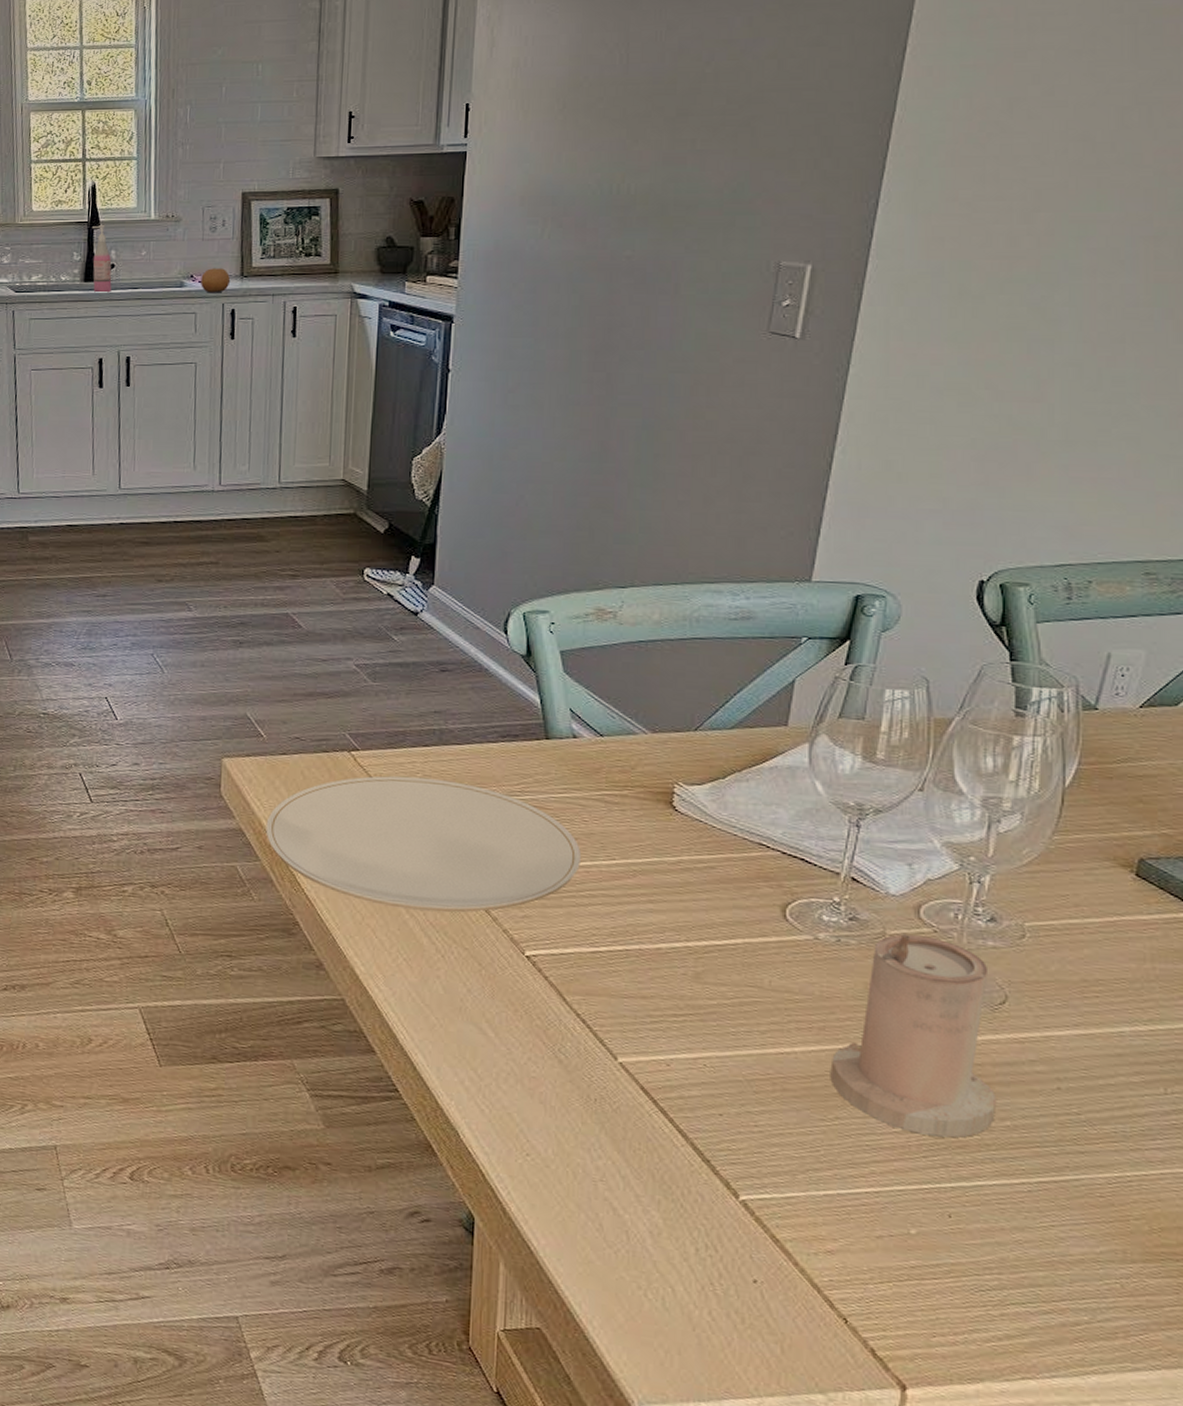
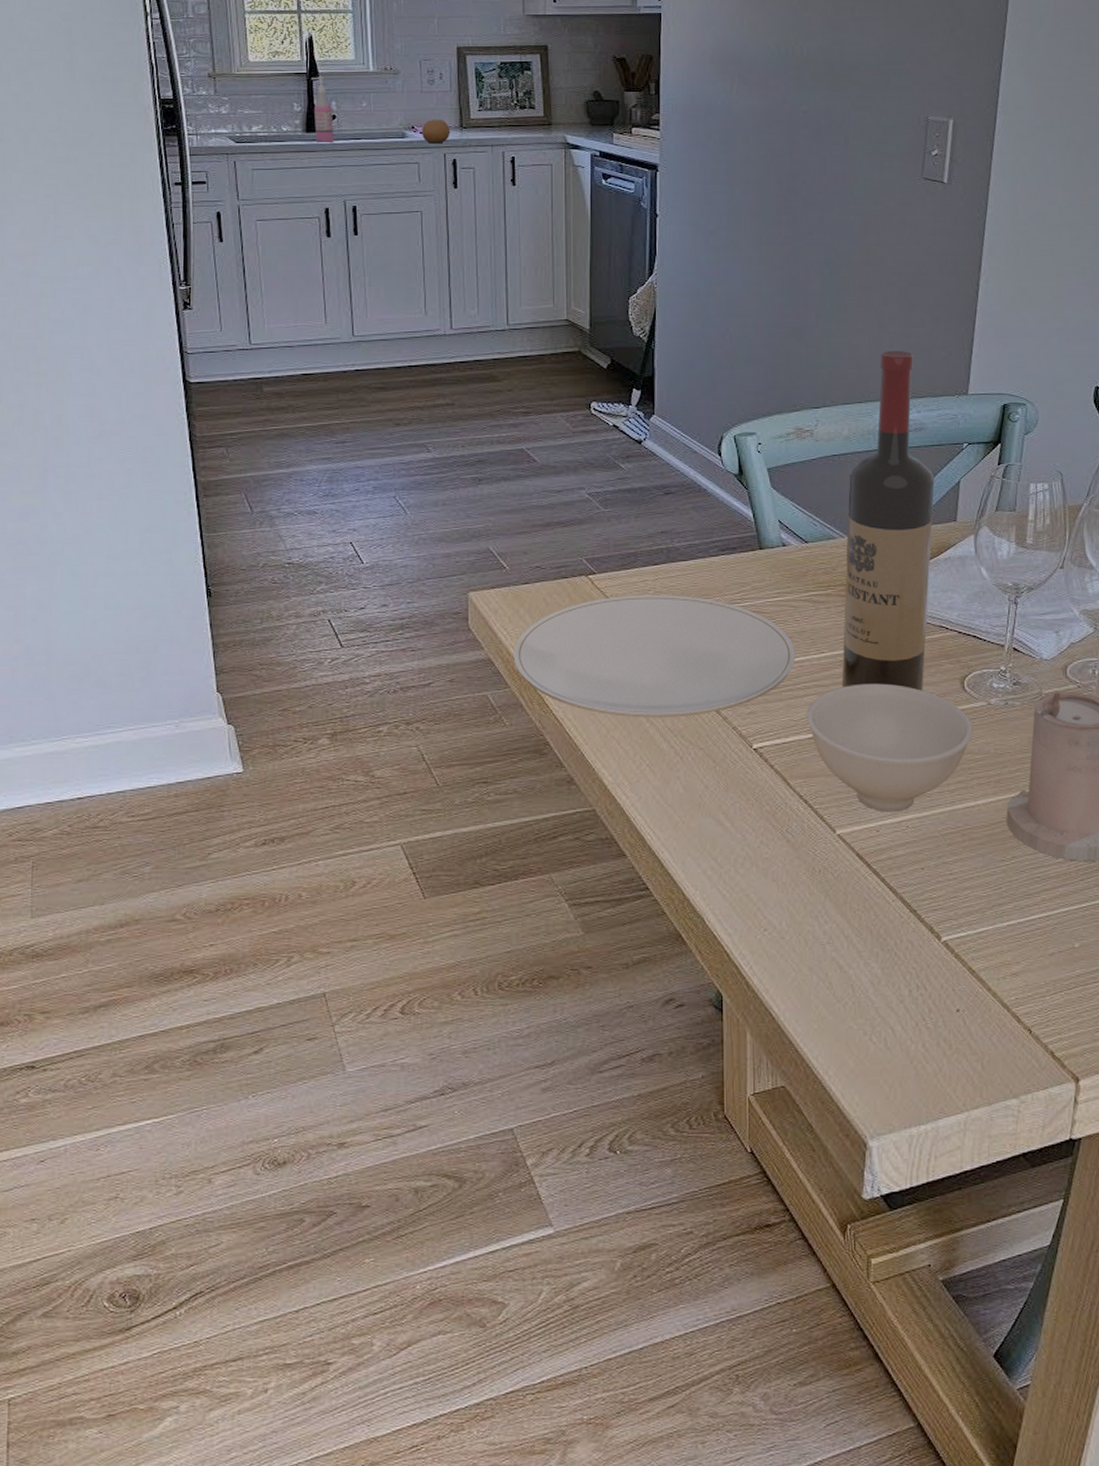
bowl: none [591,898,794,1048] -> present [807,683,973,812]
wine bottle: none [634,528,763,915] -> present [841,351,935,691]

